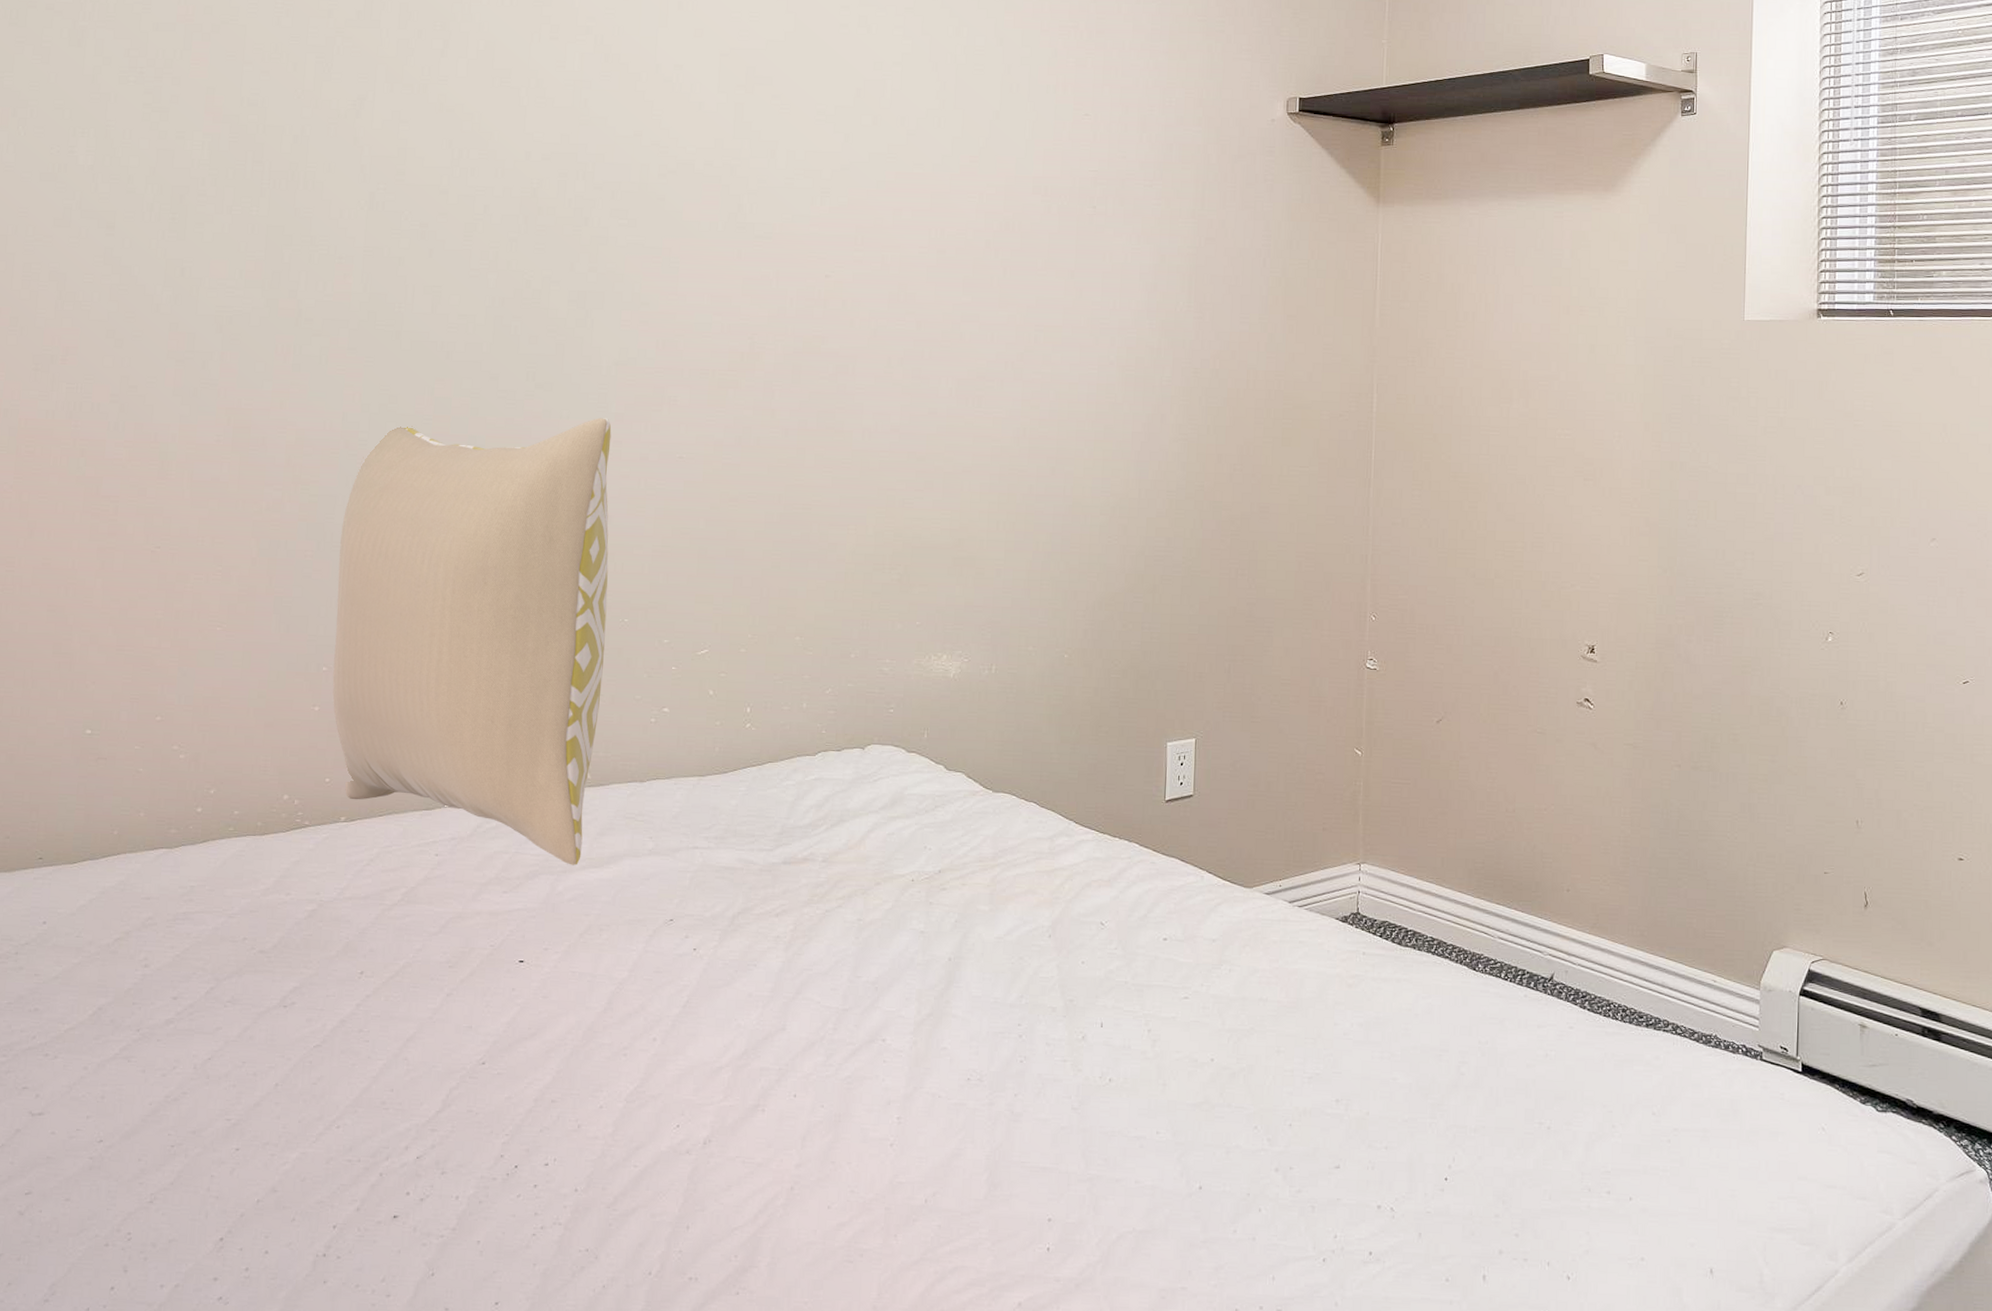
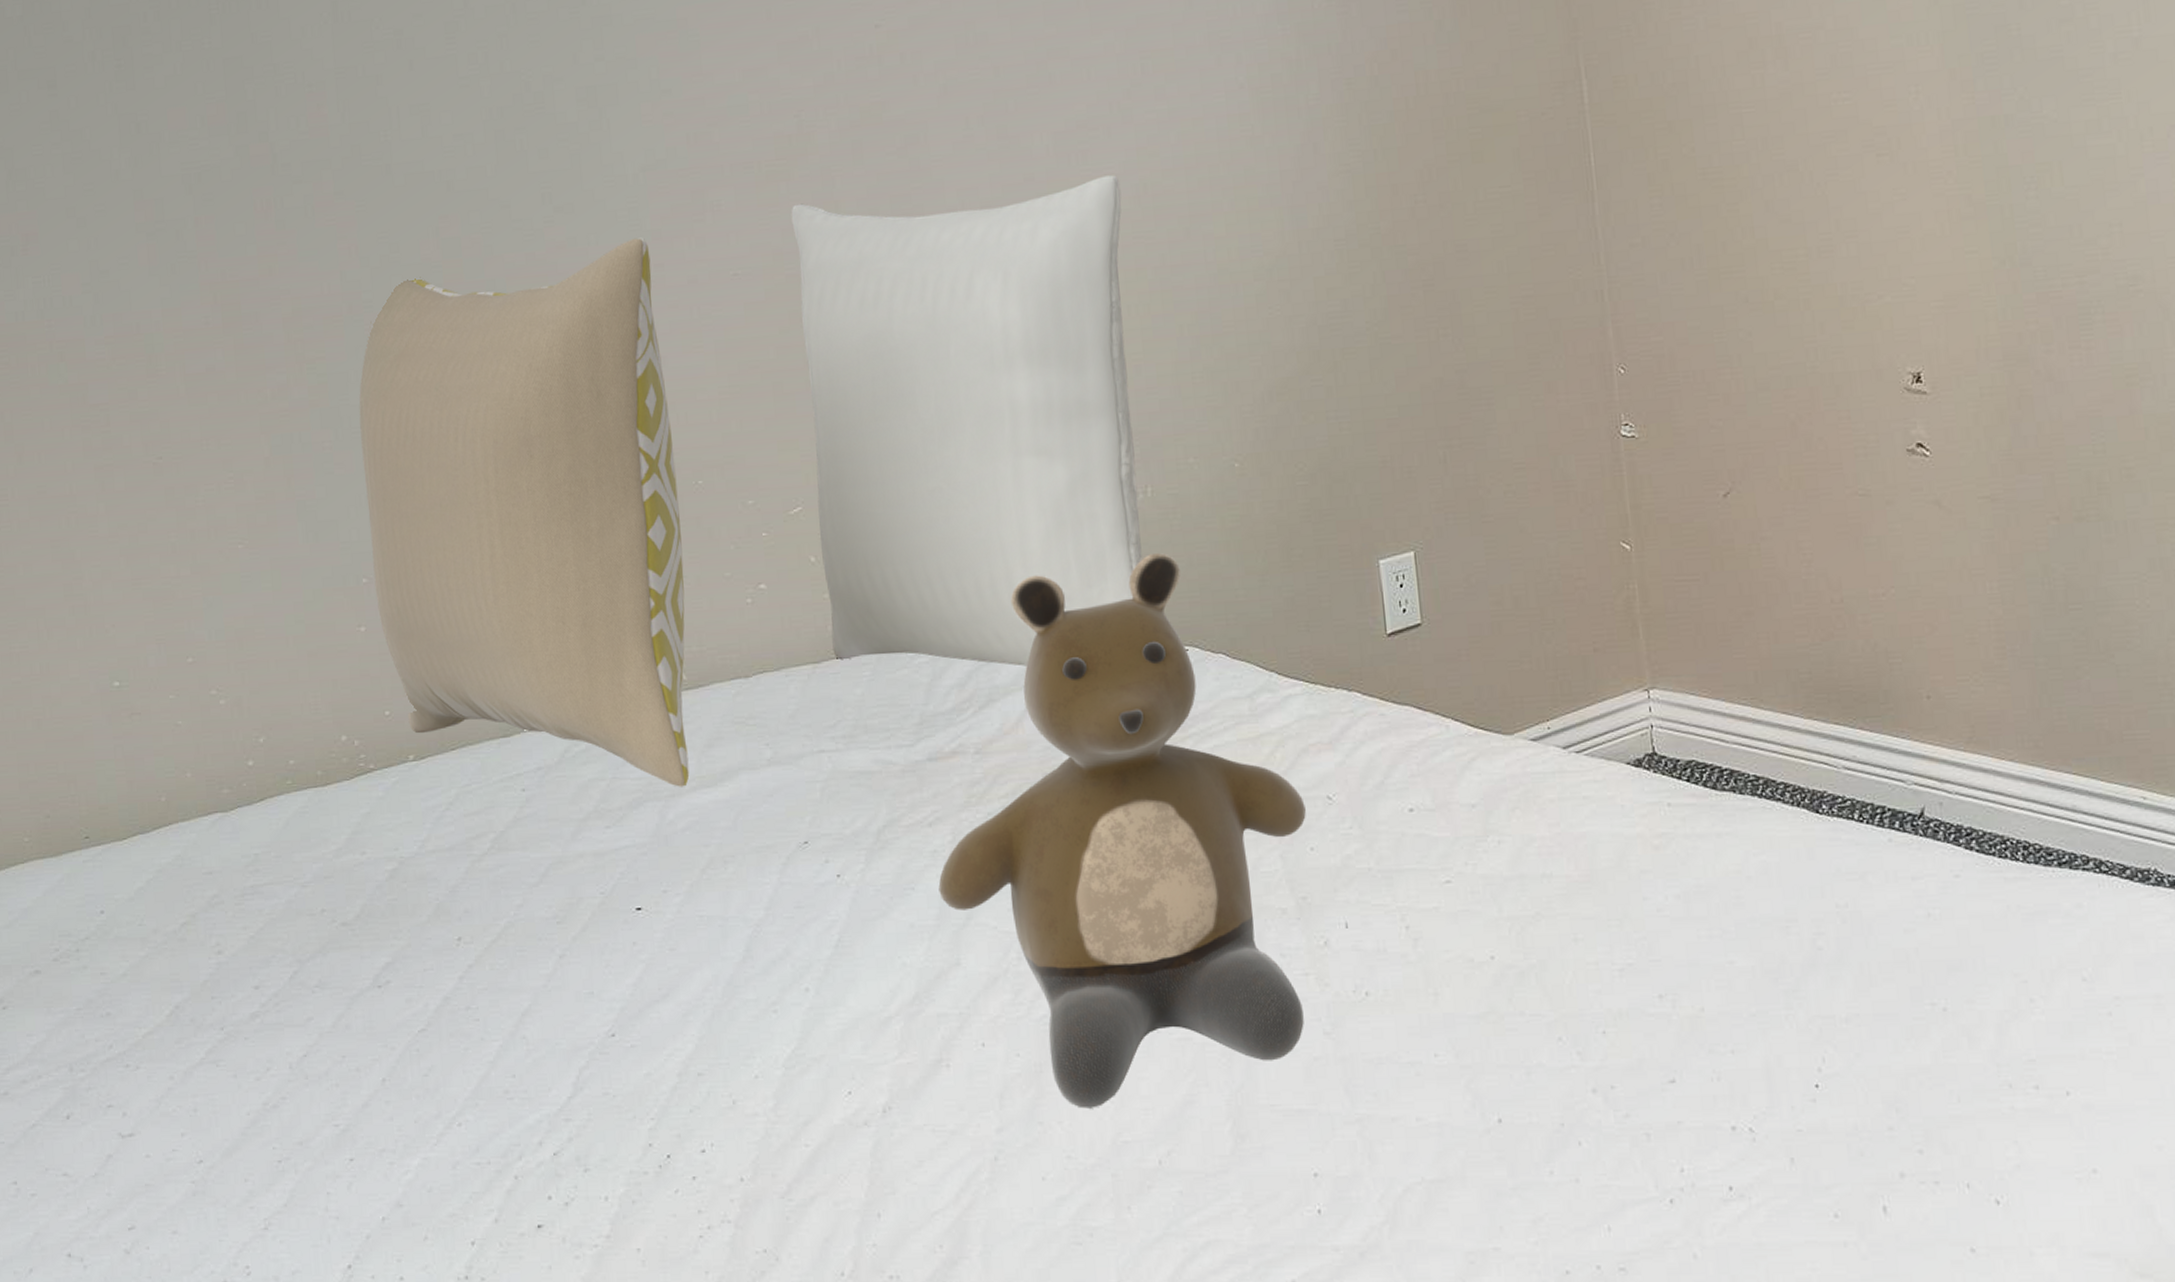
pillow: none [717,408,1005,796] -> present [791,175,1142,667]
bear: none [776,717,1083,1154] -> present [938,552,1307,1109]

